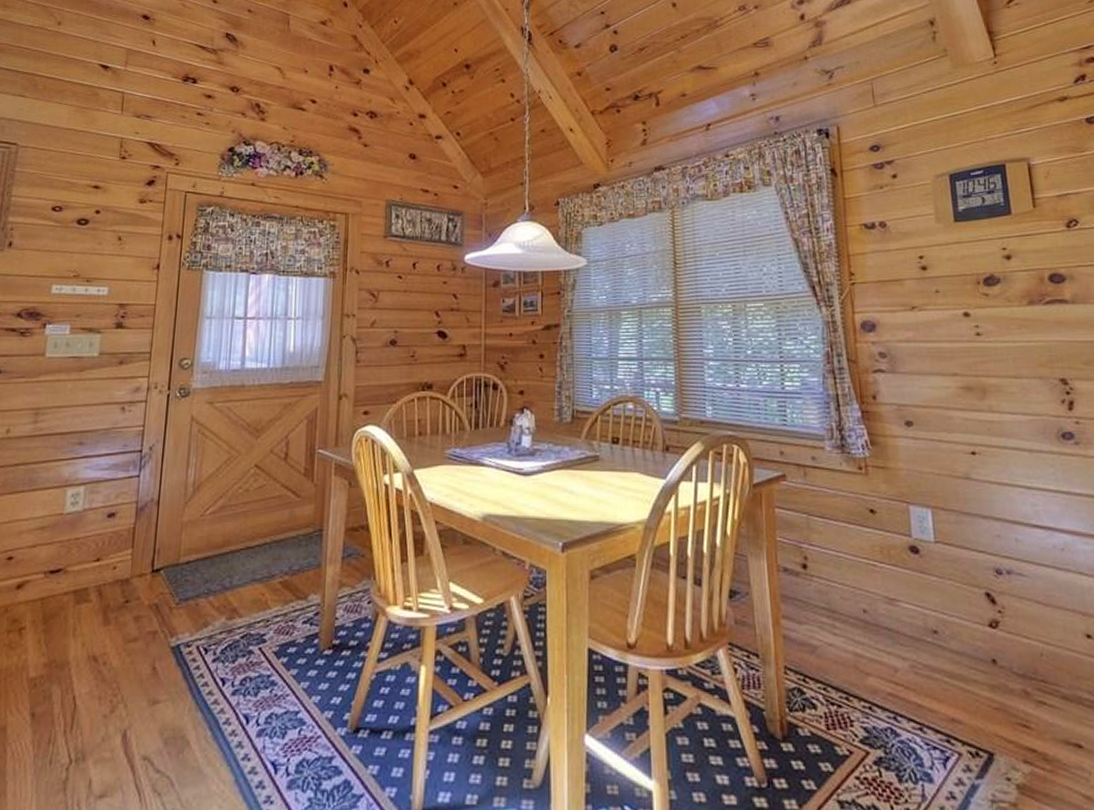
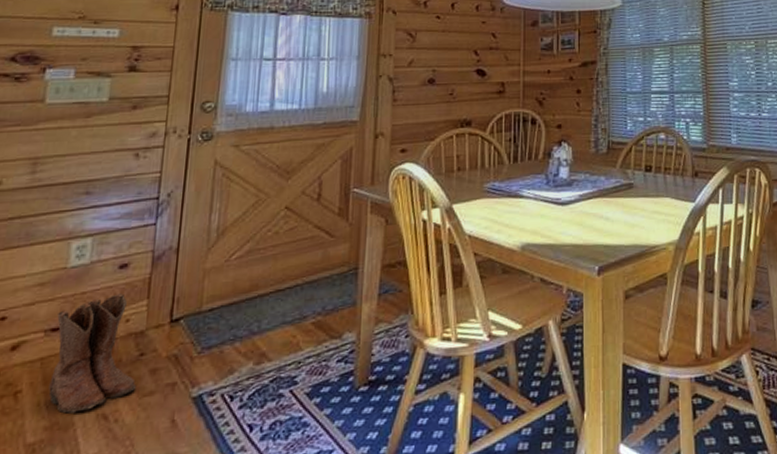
boots: none [48,541,123,653] -> present [48,293,137,414]

